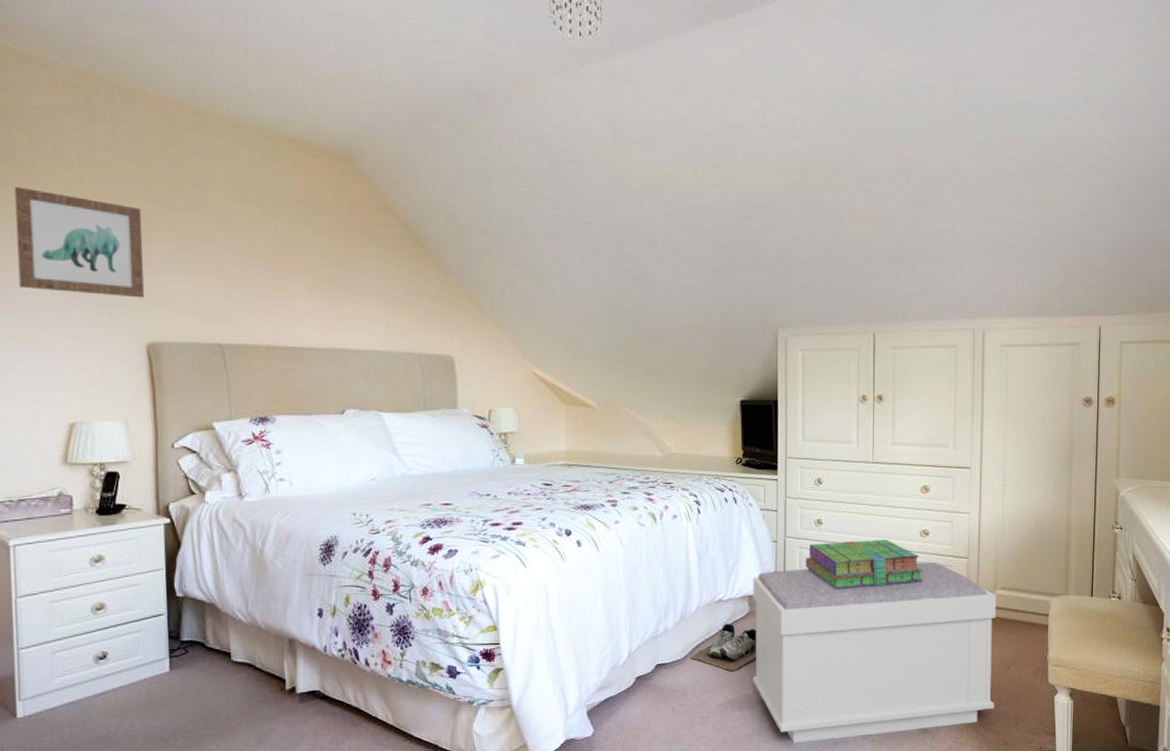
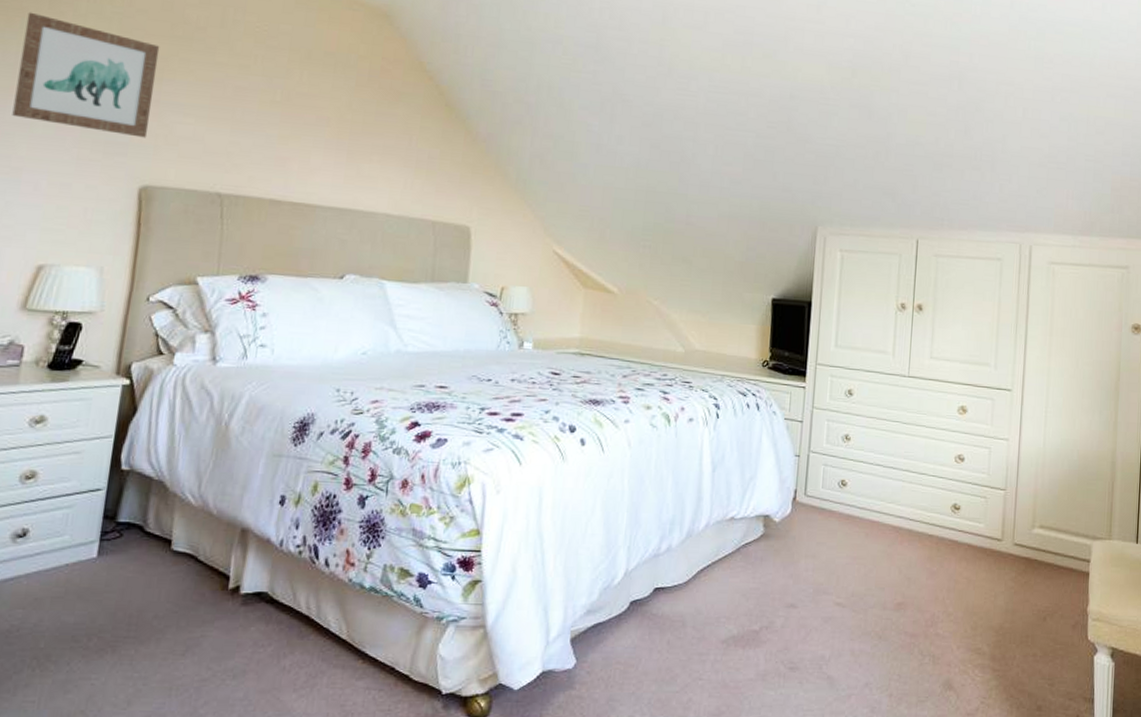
shoe: present [691,624,757,672] -> none [694,546,770,602]
bench: present [752,562,996,743] -> none [761,489,1034,692]
stack of books: present [805,540,923,589] -> none [828,461,956,515]

